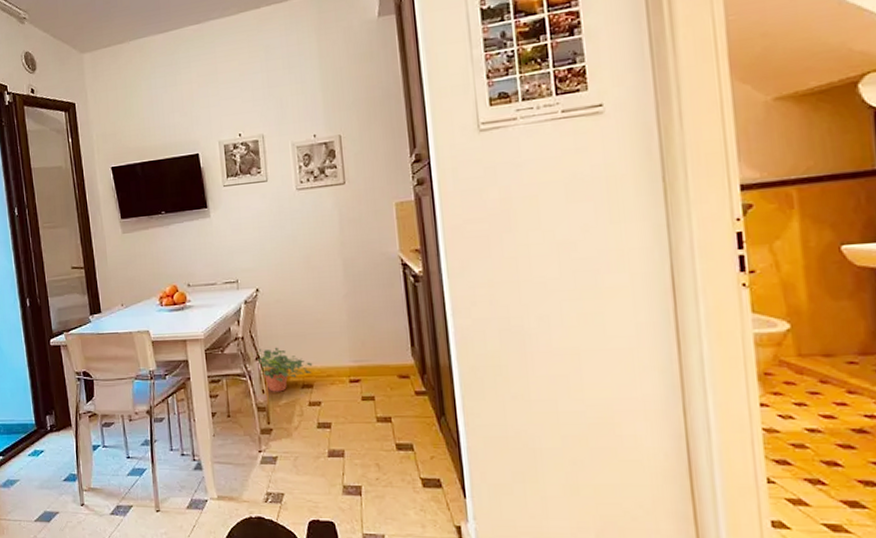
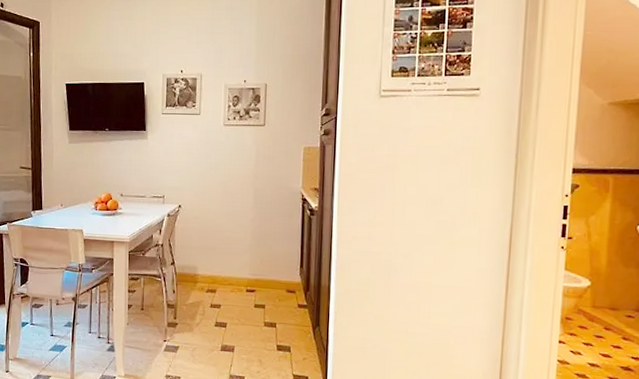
potted plant: present [256,347,313,392] -> none [172,255,218,293]

